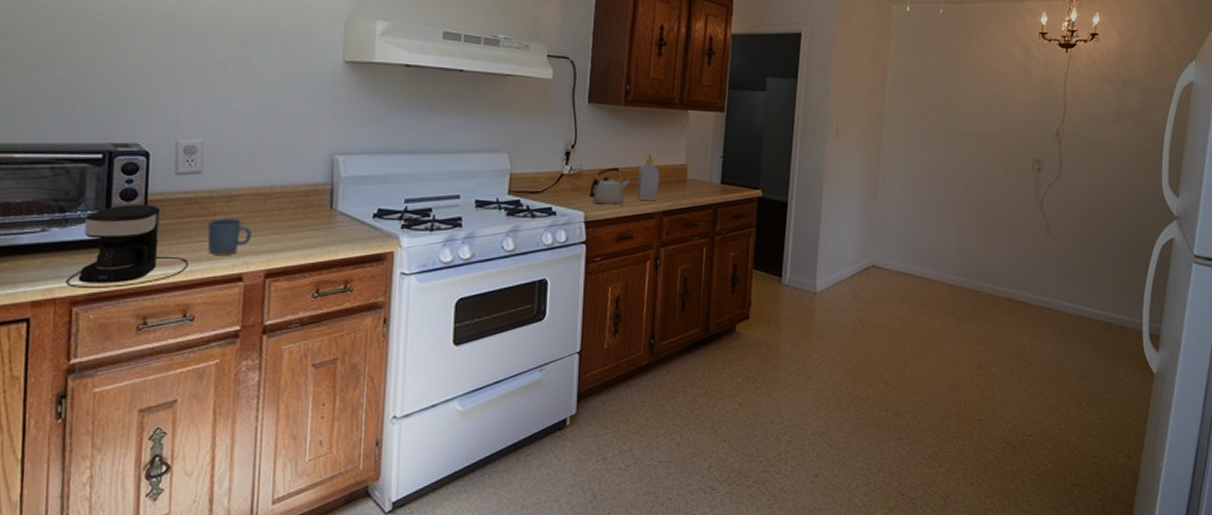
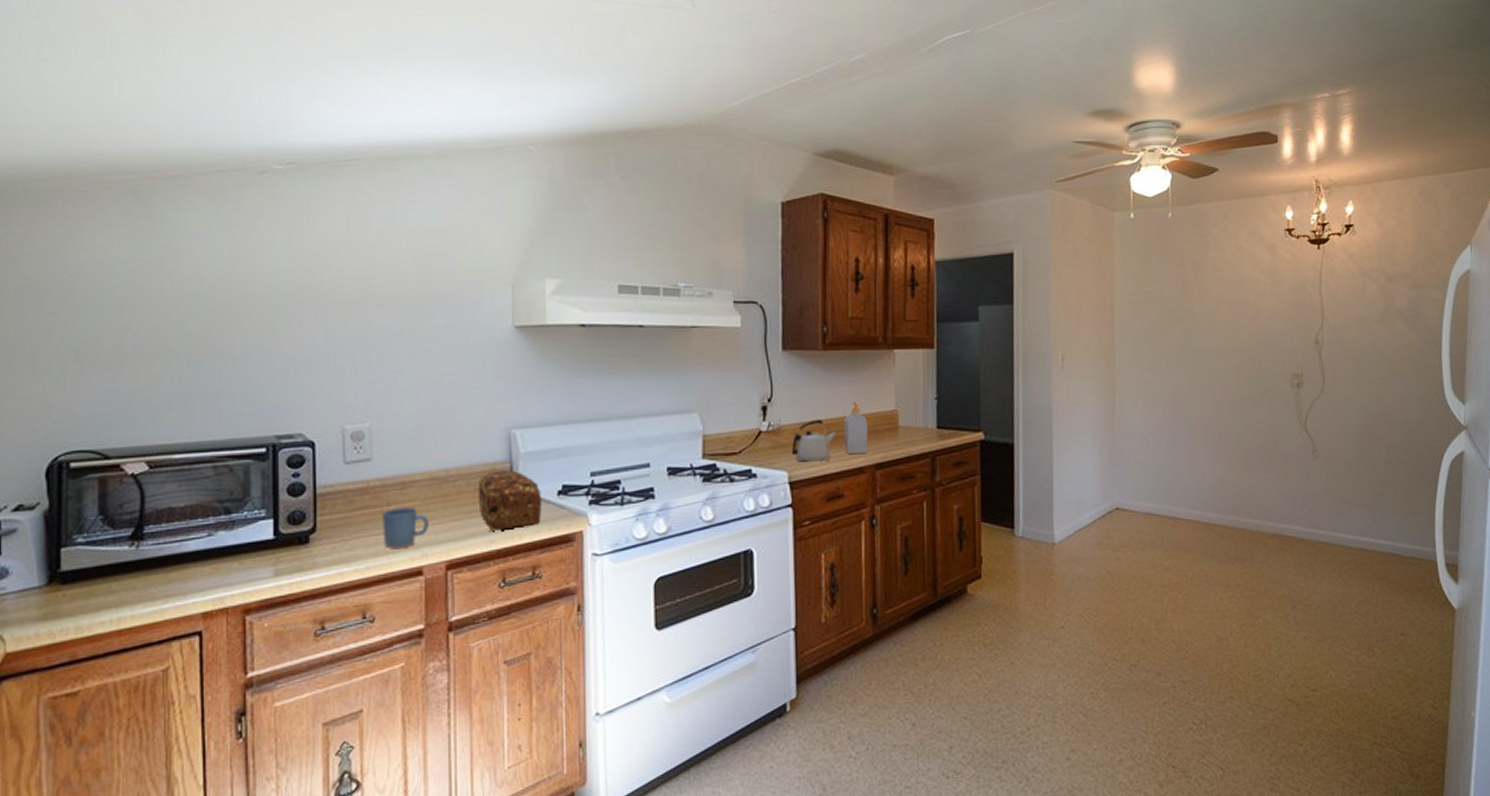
coffee maker: present [66,204,188,289] -> none [237,498,364,596]
bread loaf: none [299,191,359,246] -> present [478,470,543,531]

